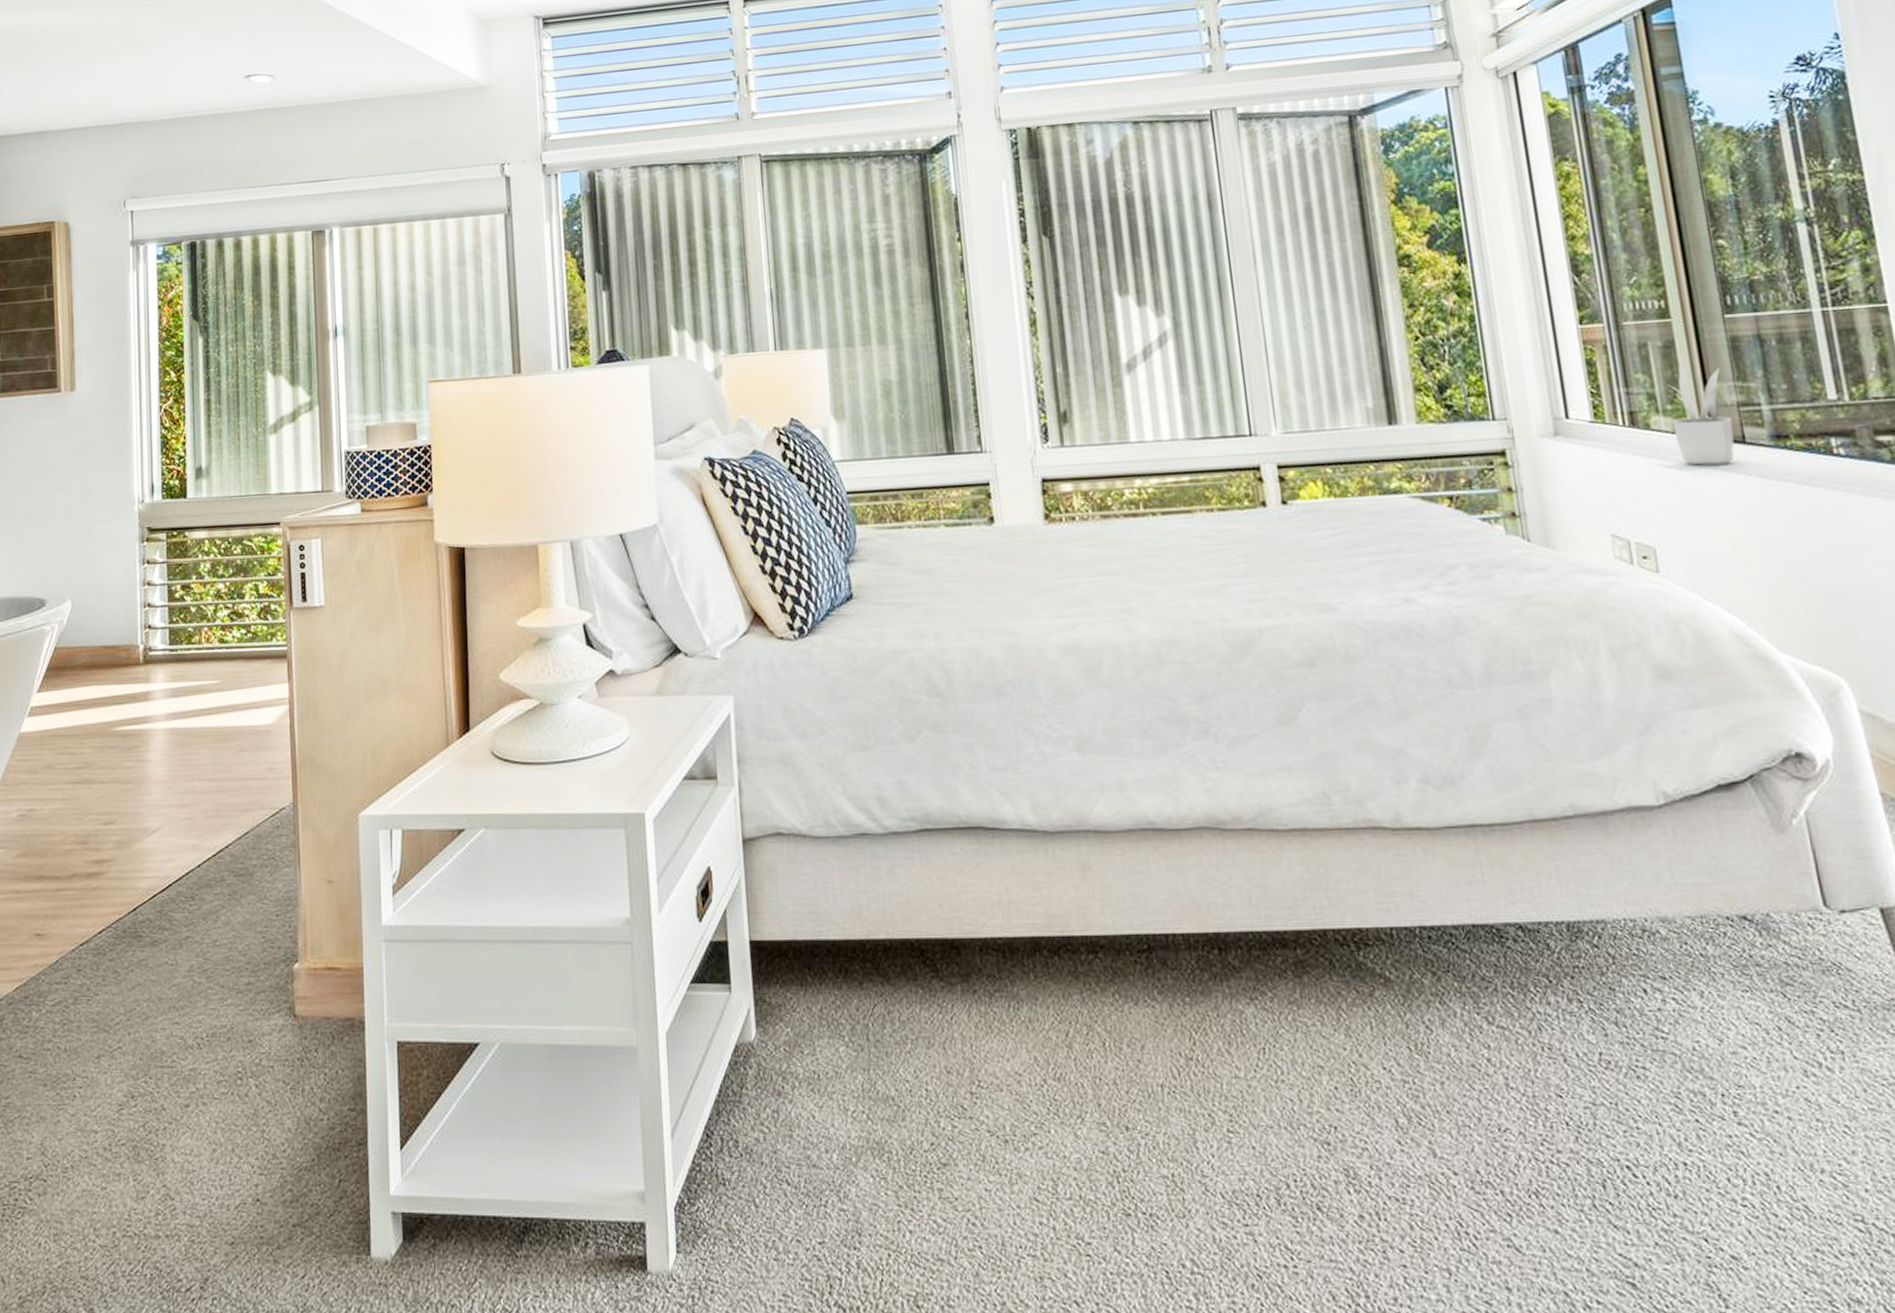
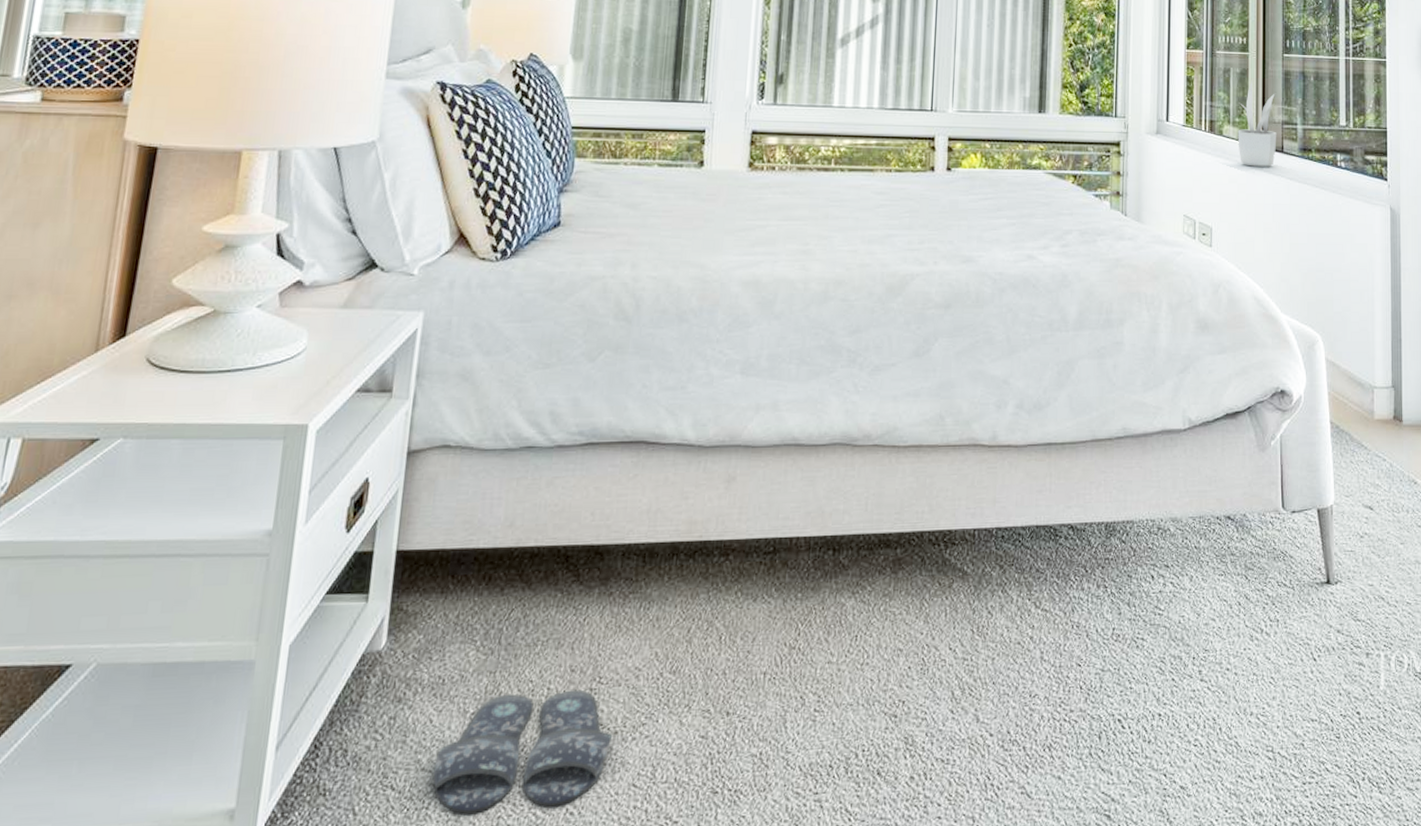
slippers: none [824,1092,1004,1217] -> present [433,689,613,815]

